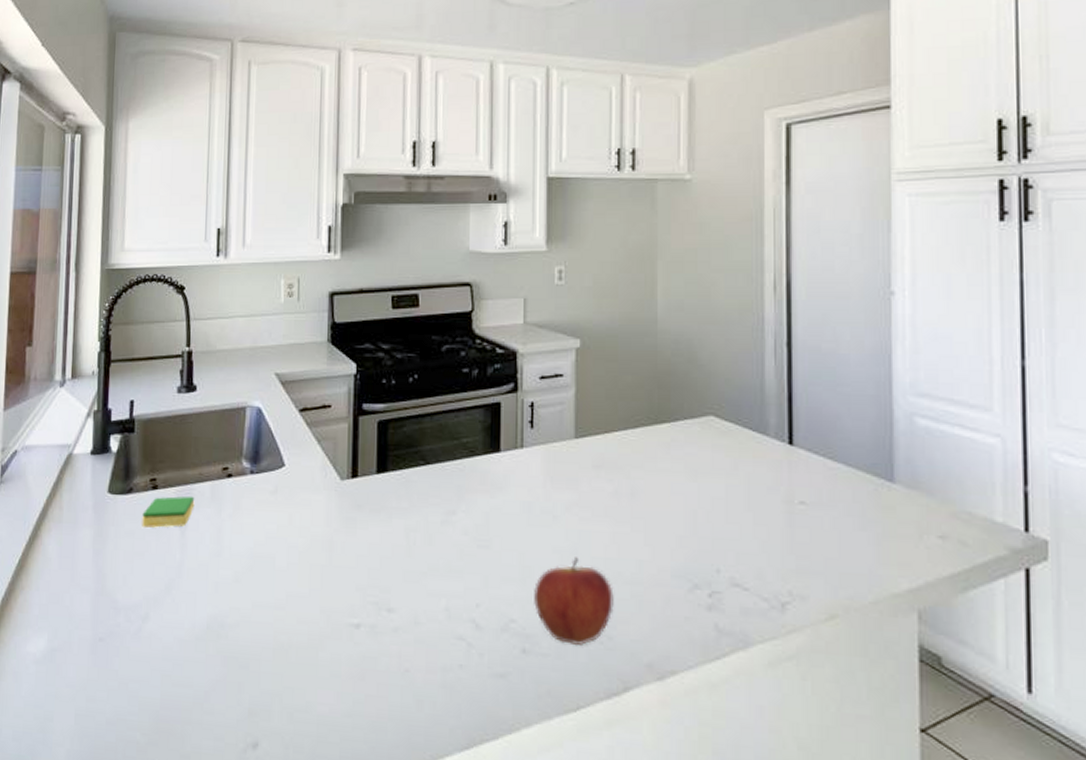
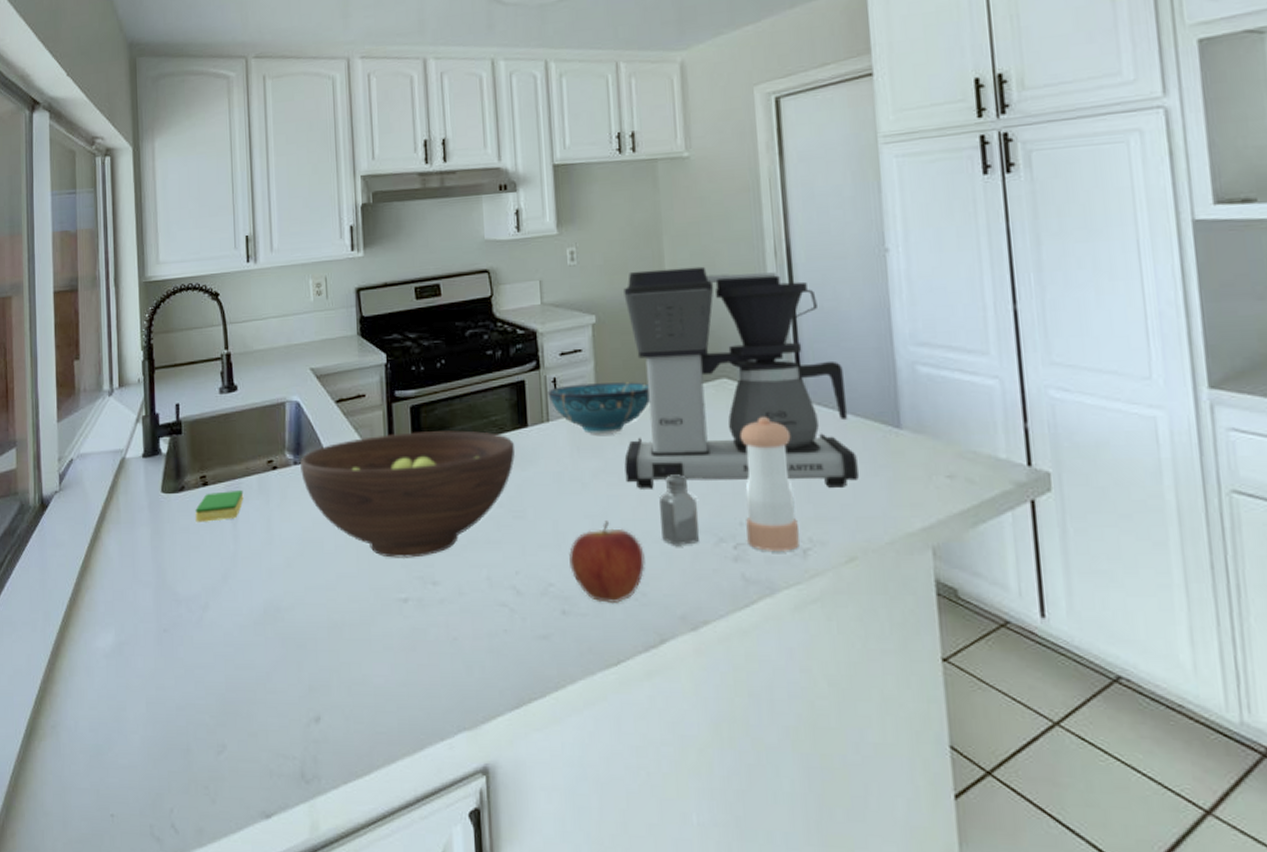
fruit bowl: none [257,448,486,582] -> present [300,430,515,558]
decorative bowl: none [524,411,631,466] -> present [547,382,650,435]
coffee maker: none [599,296,845,540] -> present [624,266,859,489]
saltshaker: none [634,513,672,590] -> present [659,474,699,547]
pepper shaker: none [723,460,778,605] -> present [740,417,799,553]

